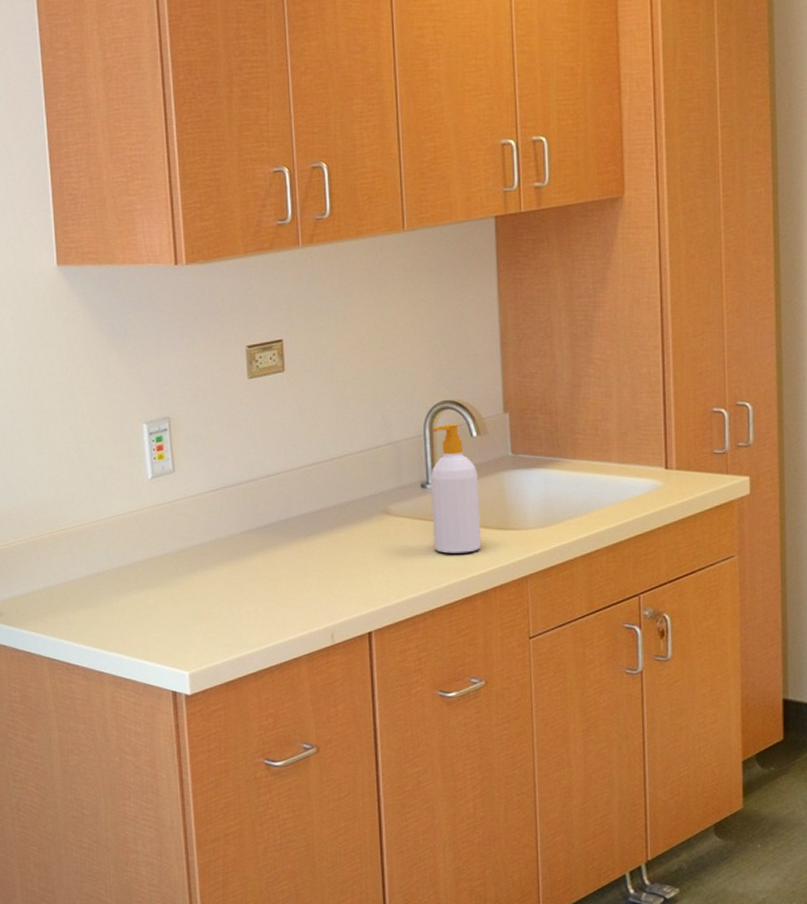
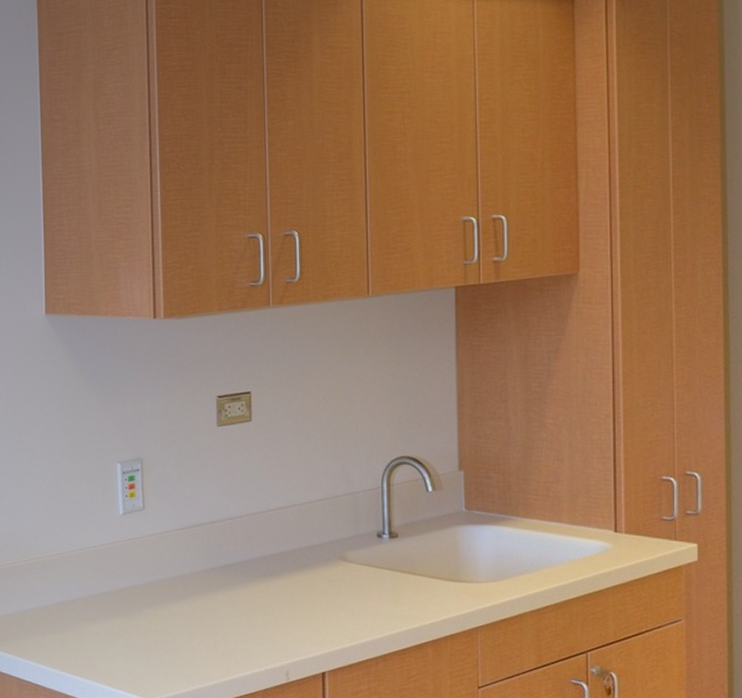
soap bottle: present [431,424,481,554] -> none [387,479,434,602]

